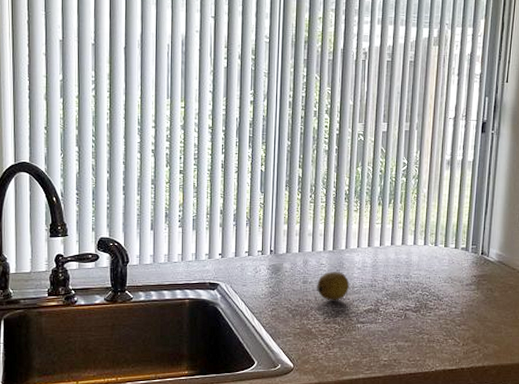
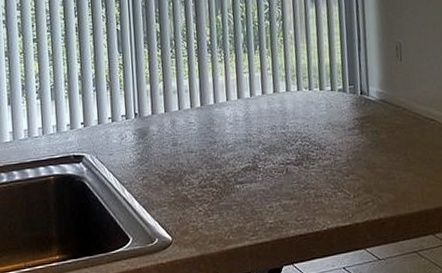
fruit: present [317,272,350,301] -> none [188,129,223,163]

